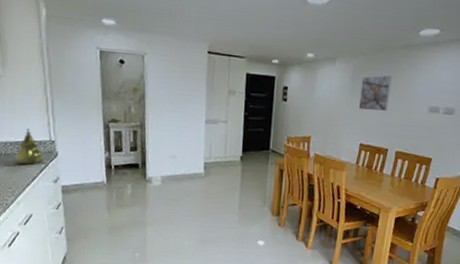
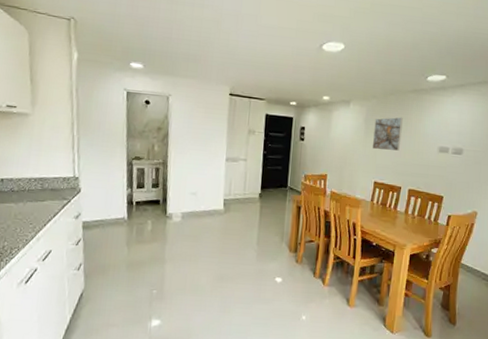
teapot: present [16,128,43,165] -> none [39,165,67,201]

